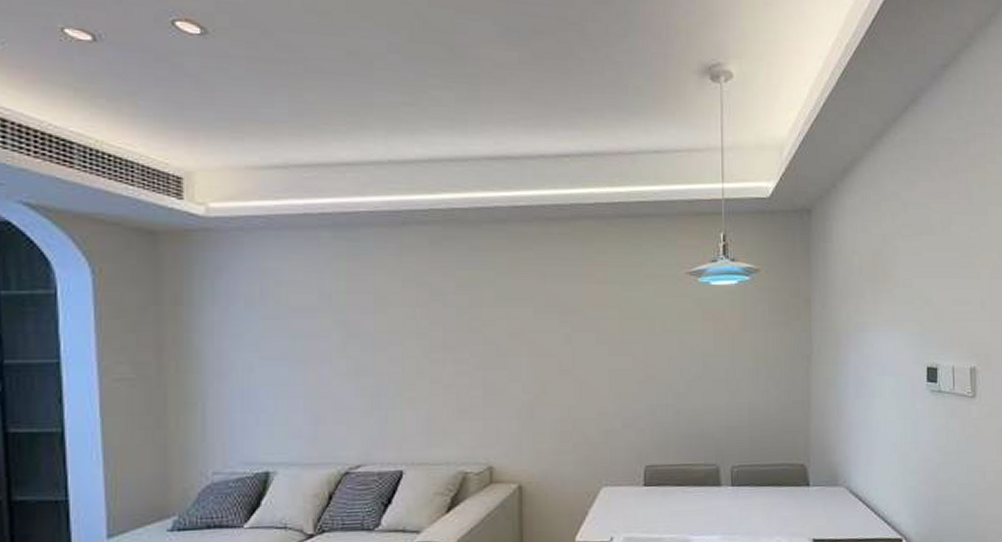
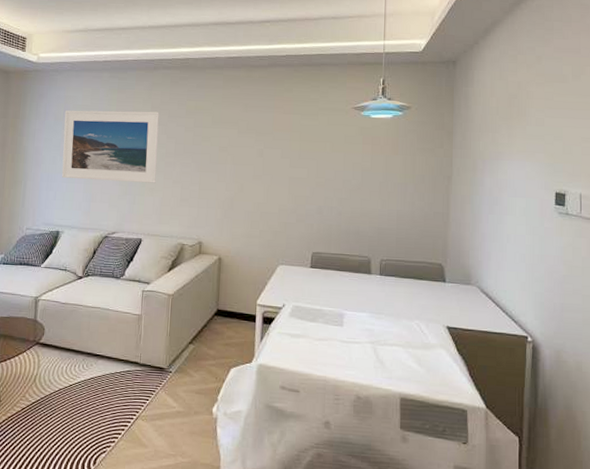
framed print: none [261,287,418,393] -> present [61,110,159,183]

